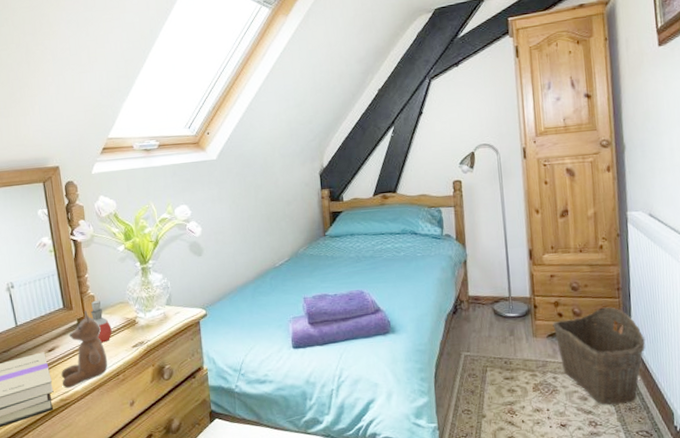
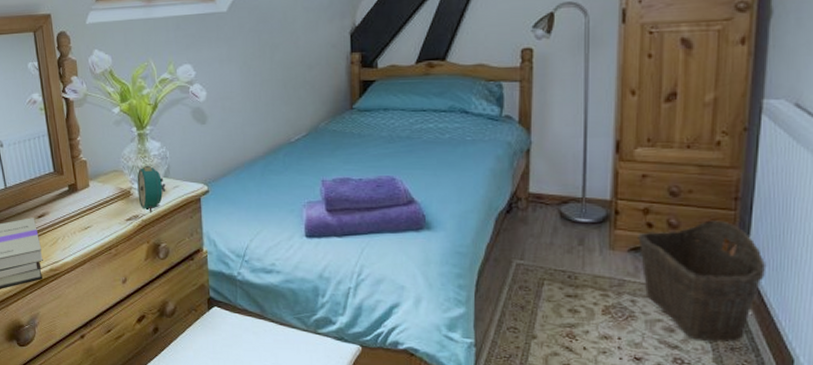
teddy bear: present [61,311,108,389] -> none [51,177,100,259]
perfume bottle: present [91,301,112,343] -> none [83,167,105,213]
alarm clock: none [141,295,168,339] -> present [137,165,166,213]

